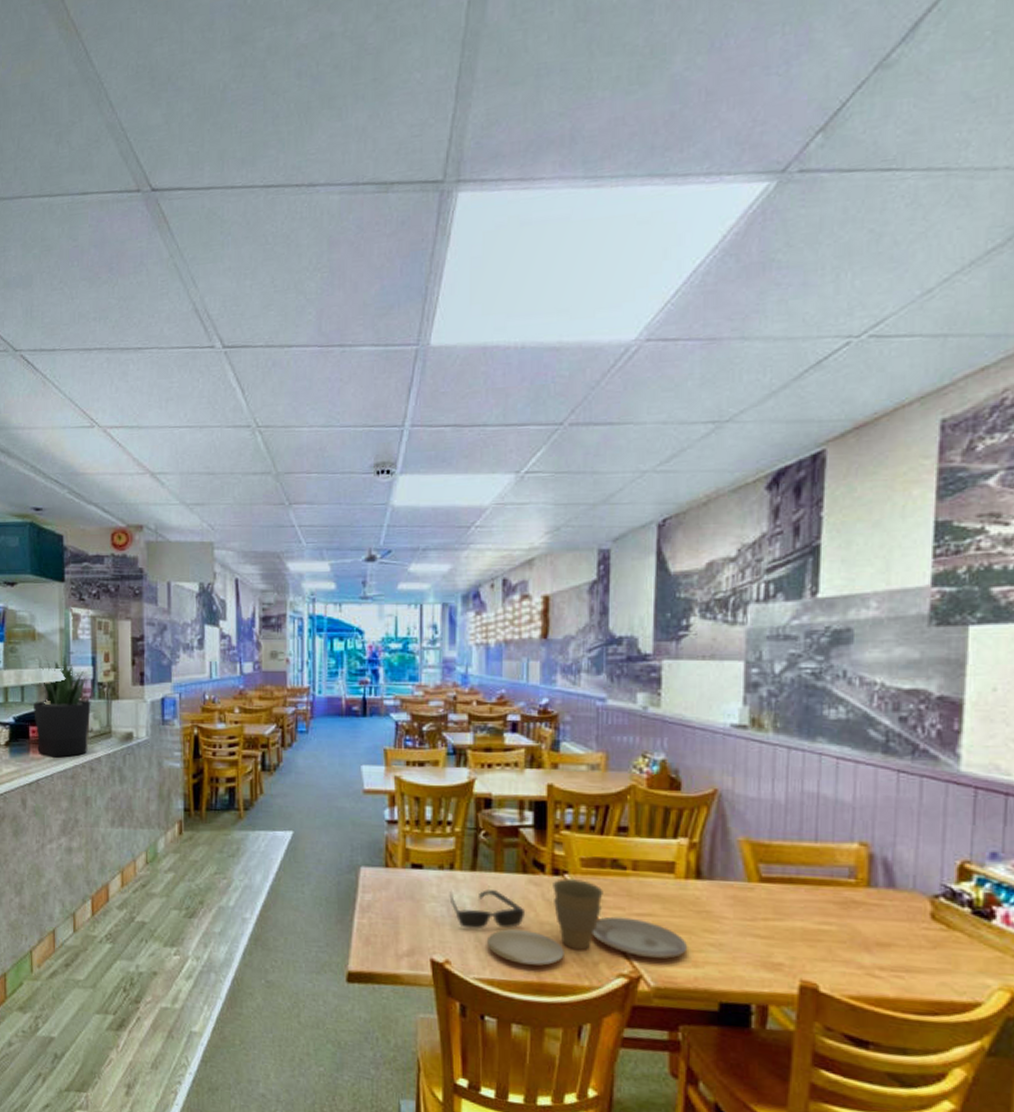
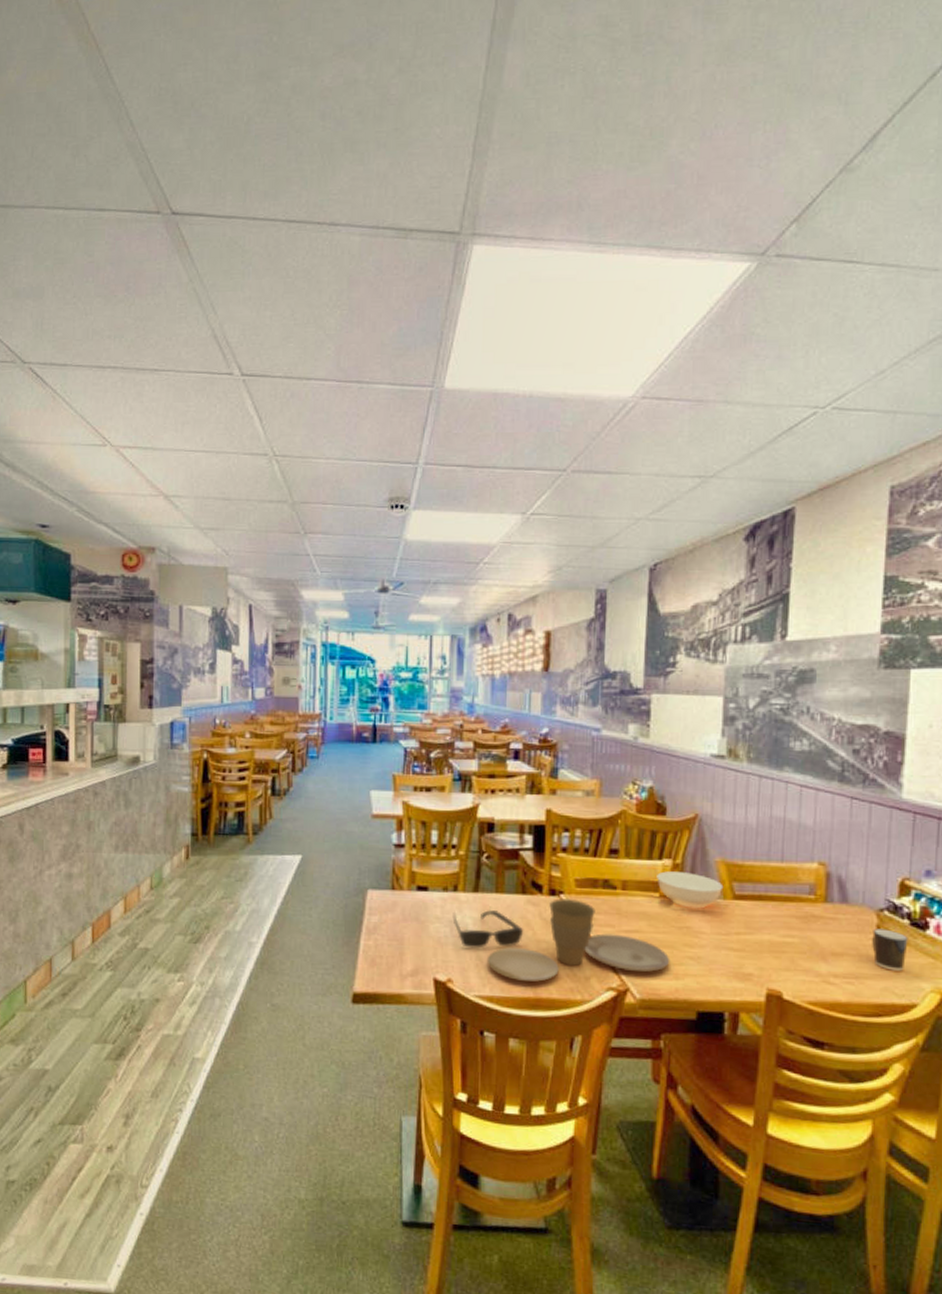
planter: present [32,656,91,758] -> none [33,676,96,781]
bowl: none [671,851,748,892] -> present [657,871,724,909]
mug: none [925,917,970,965] -> present [872,928,909,971]

